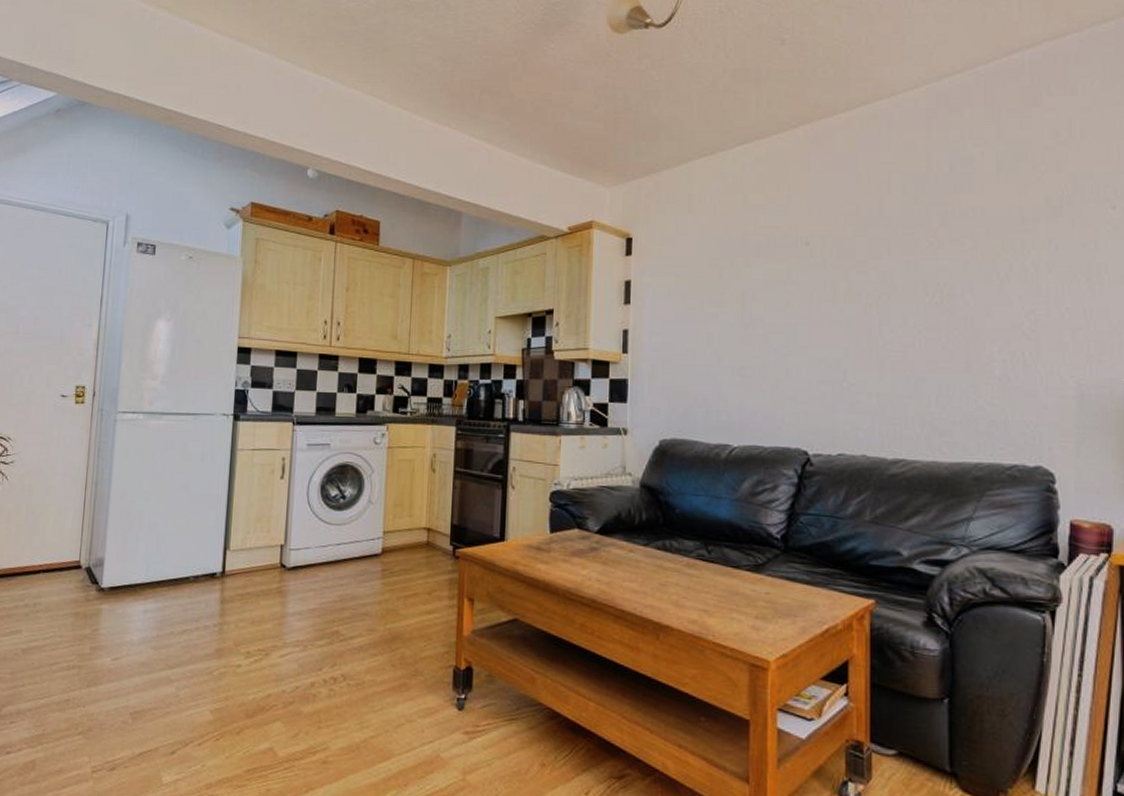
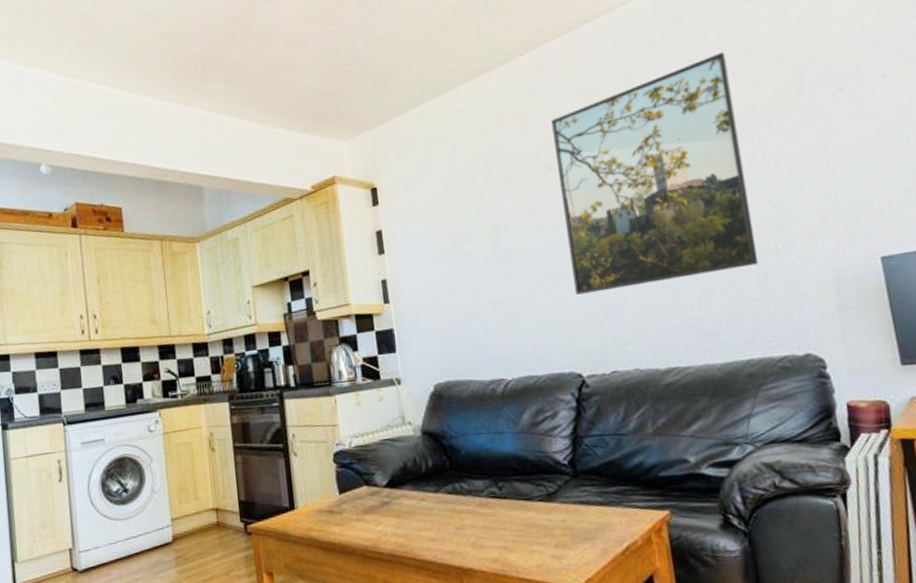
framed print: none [814,152,1003,373] -> present [551,52,759,295]

